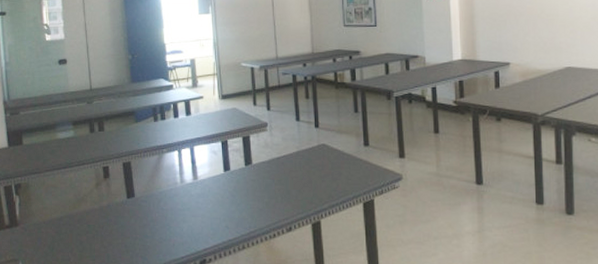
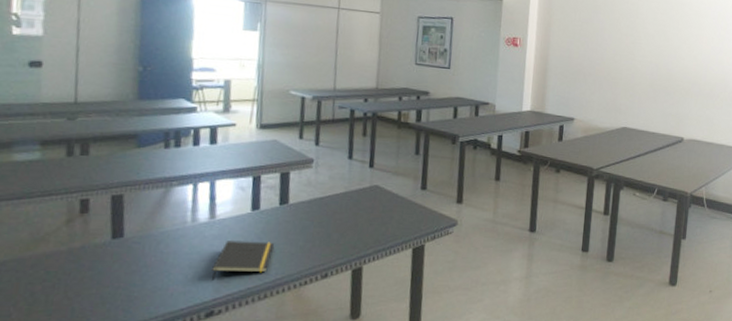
notepad: none [200,198,246,233] -> present [212,241,275,280]

